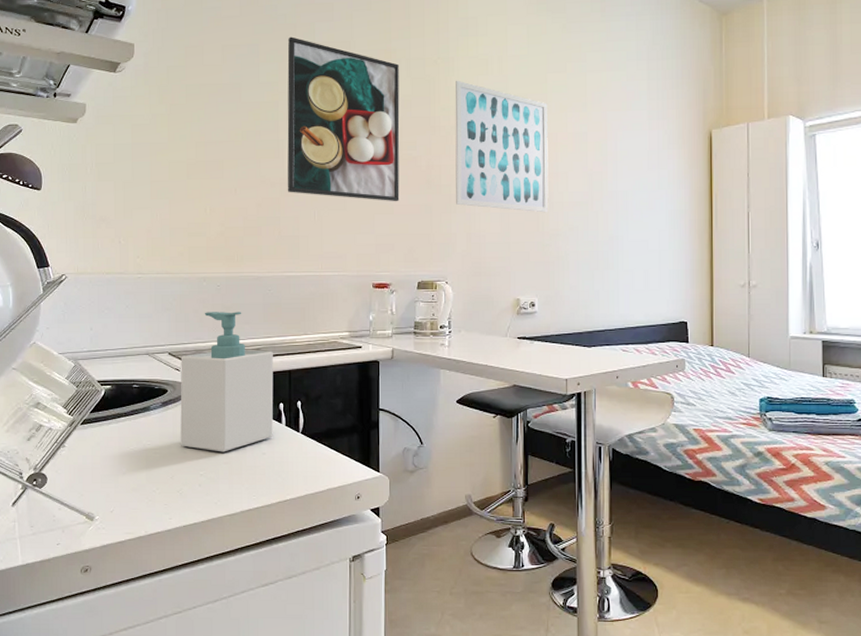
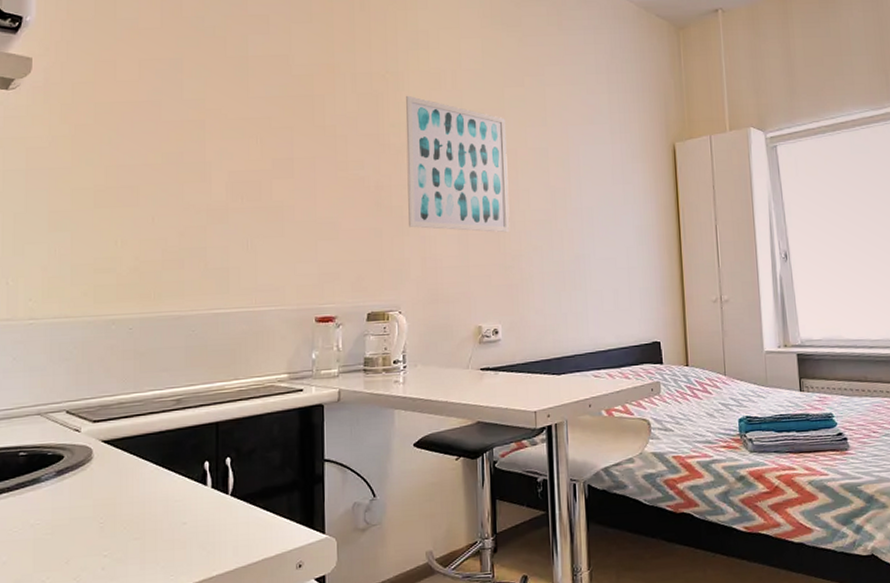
soap bottle: present [180,312,274,452] -> none [79,357,197,526]
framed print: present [287,36,400,202] -> none [215,50,345,227]

